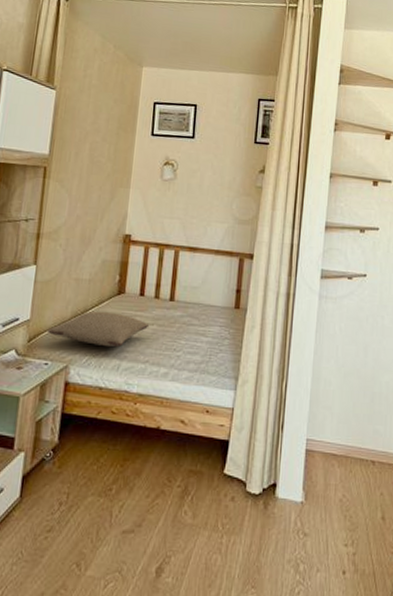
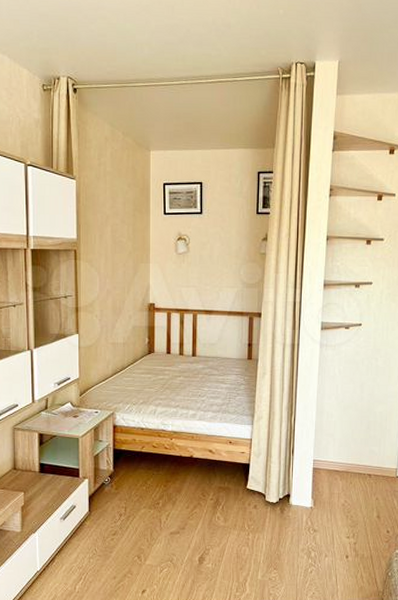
pillow: present [47,310,148,347] -> none [94,368,176,396]

